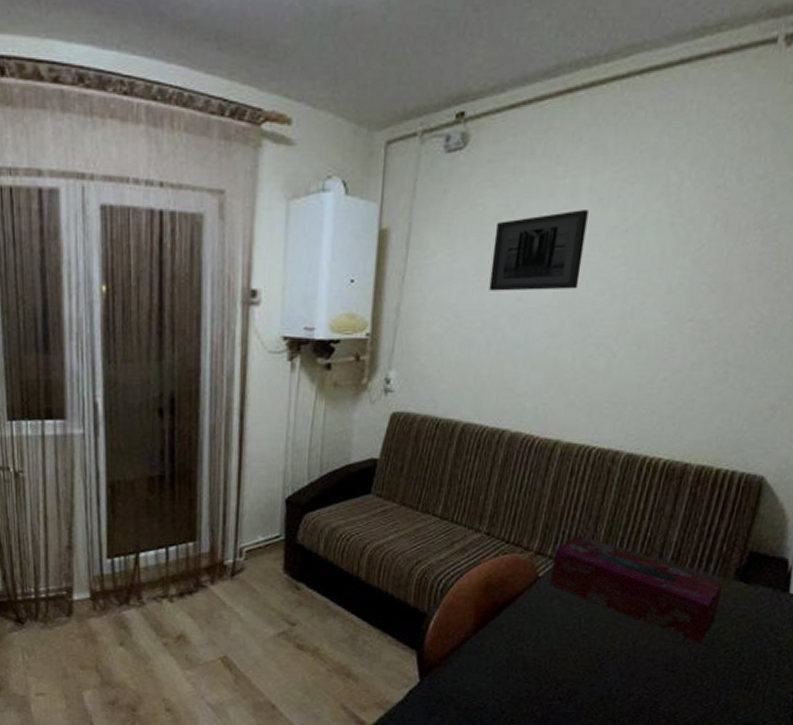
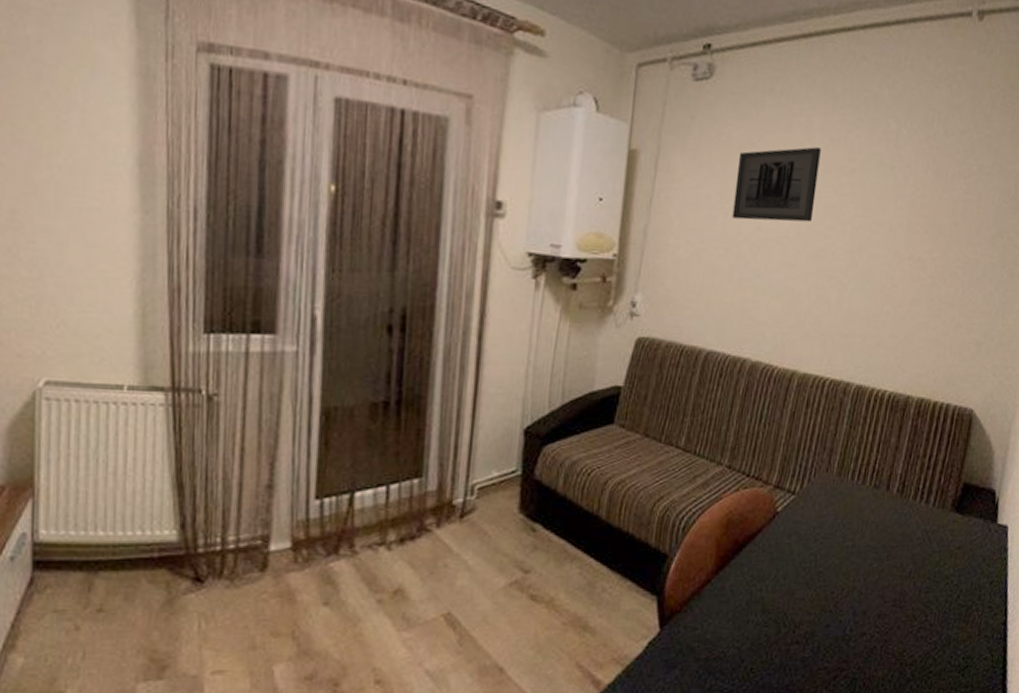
tissue box: present [549,535,723,644] -> none [787,468,941,577]

